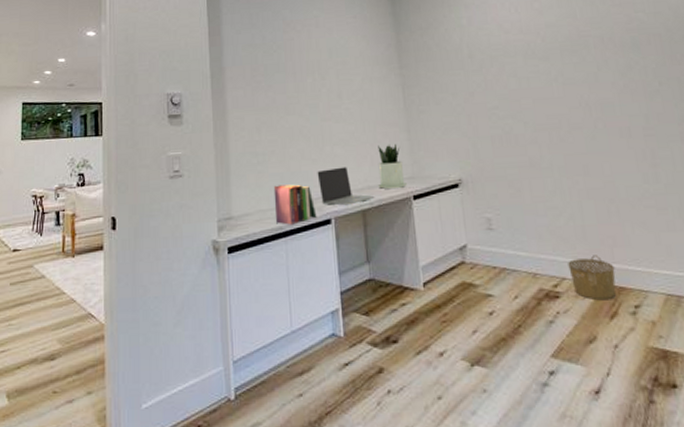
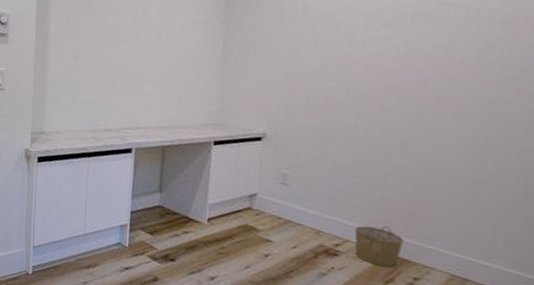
books: present [273,184,317,225] -> none [82,111,120,148]
laptop: present [317,166,375,206] -> none [125,103,177,140]
planter: present [378,143,407,190] -> none [182,89,210,133]

